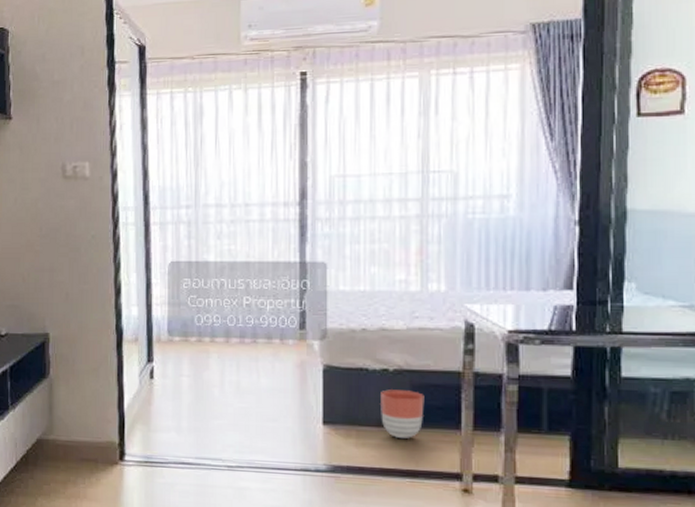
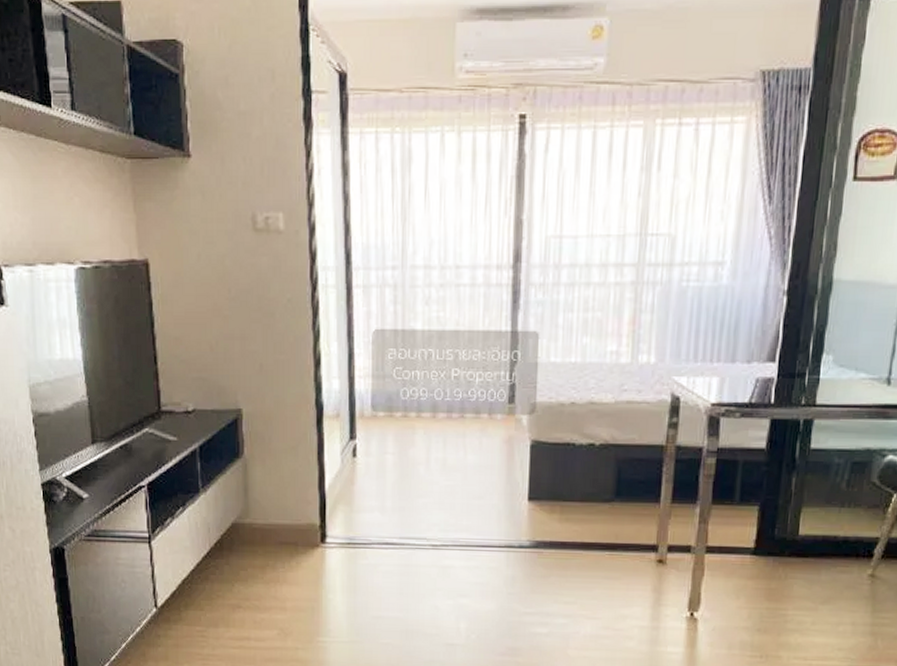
planter: present [381,389,424,440] -> none [585,464,628,514]

